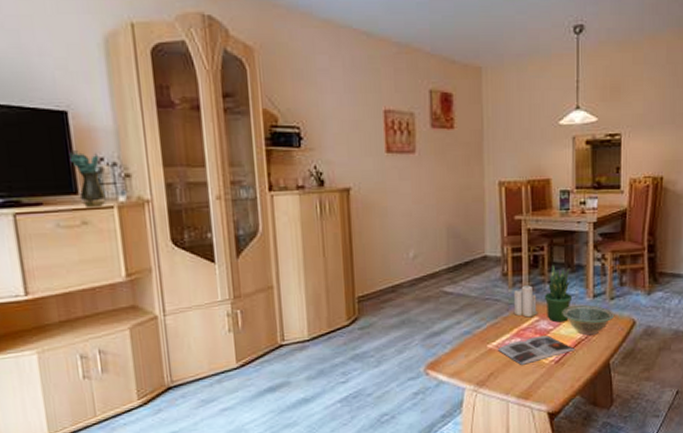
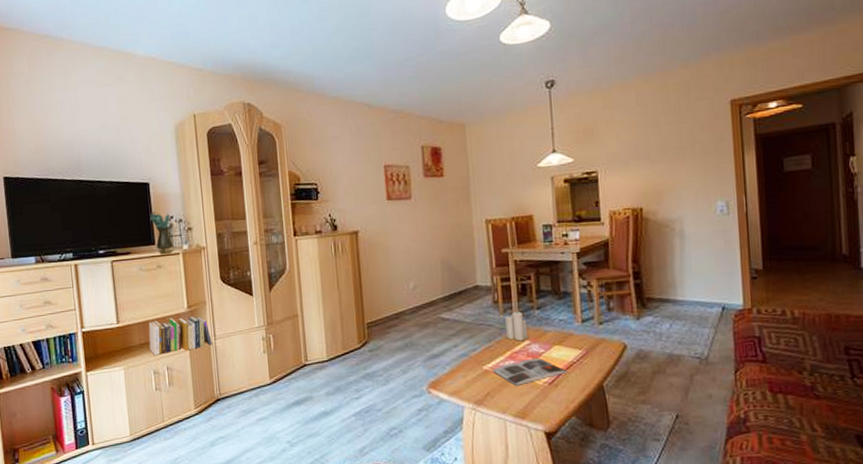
books: none [71,289,119,337] -> present [148,318,182,356]
books: none [112,287,161,330] -> present [177,316,212,351]
planter: present [544,265,572,323] -> none [533,293,561,346]
bowl: present [562,304,615,336] -> none [552,329,605,359]

